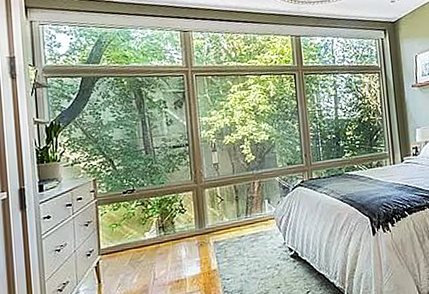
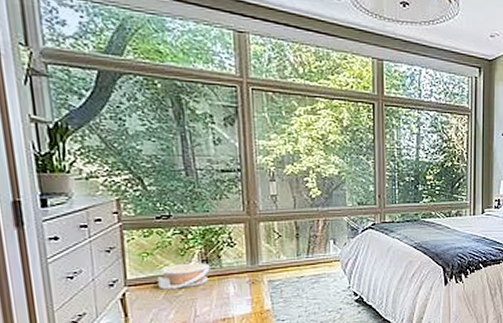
basket: none [124,229,166,256] -> present [158,263,210,290]

